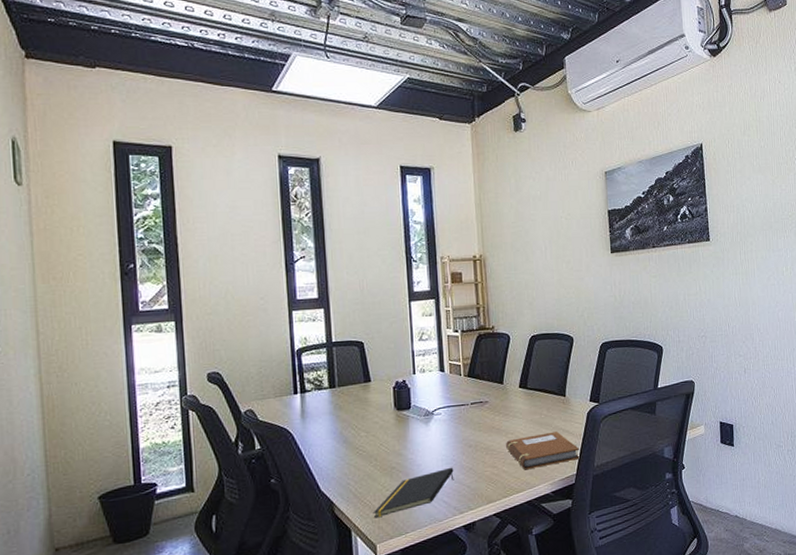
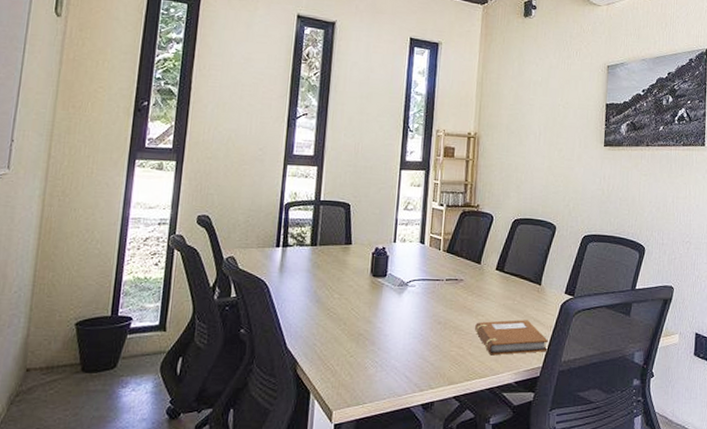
notepad: present [373,467,454,518] -> none [334,341,420,384]

